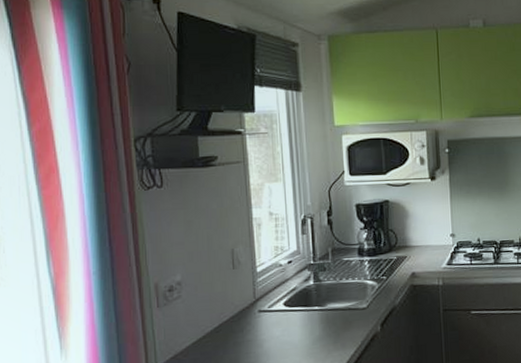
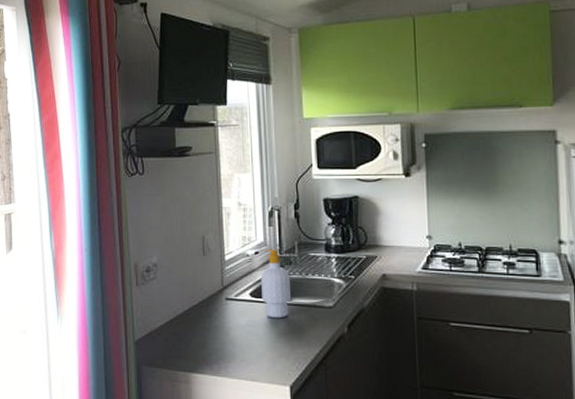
soap bottle: none [294,257,325,326] -> present [260,250,290,319]

